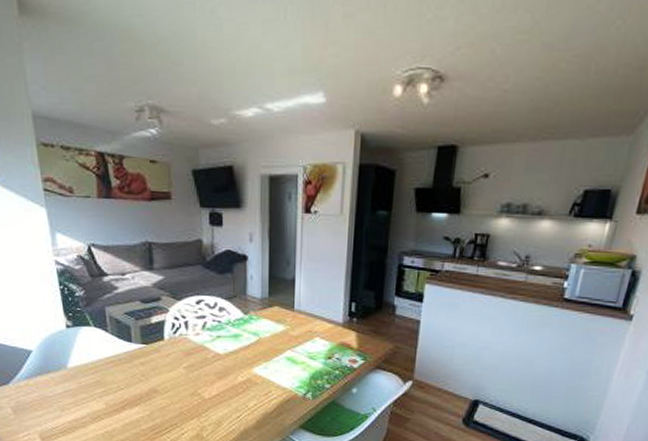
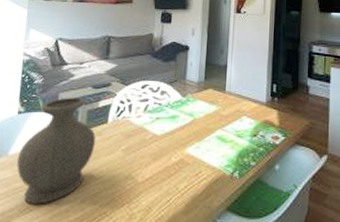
vase: none [77,311,155,414] -> present [16,97,96,204]

